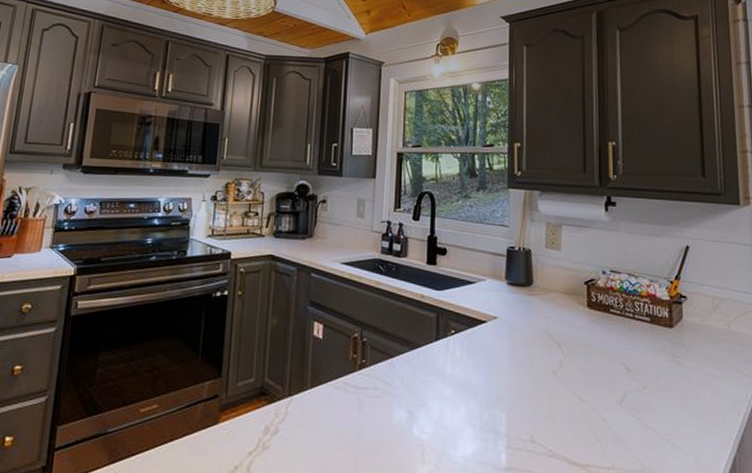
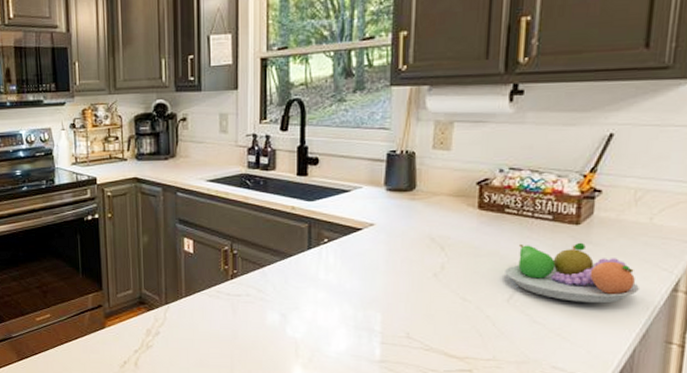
fruit bowl: none [615,344,730,409] -> present [505,242,641,304]

